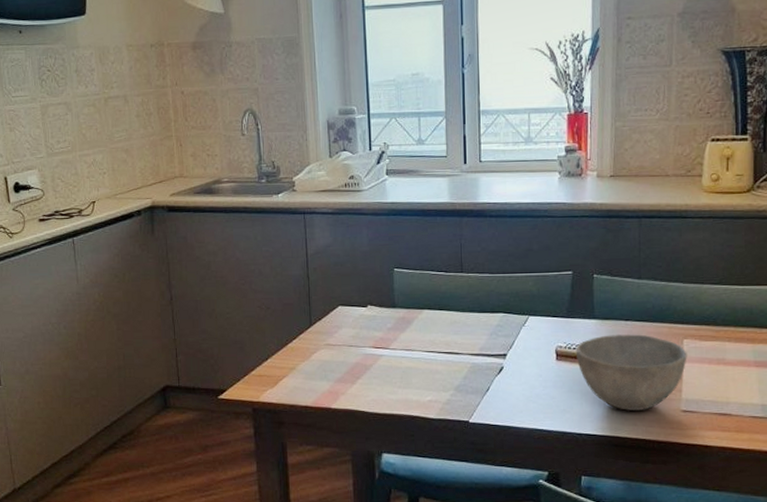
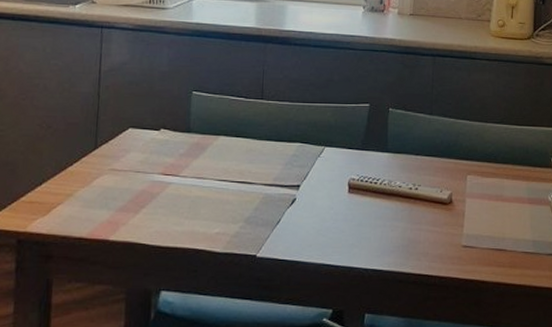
bowl: present [575,334,687,410] -> none [367,169,470,245]

